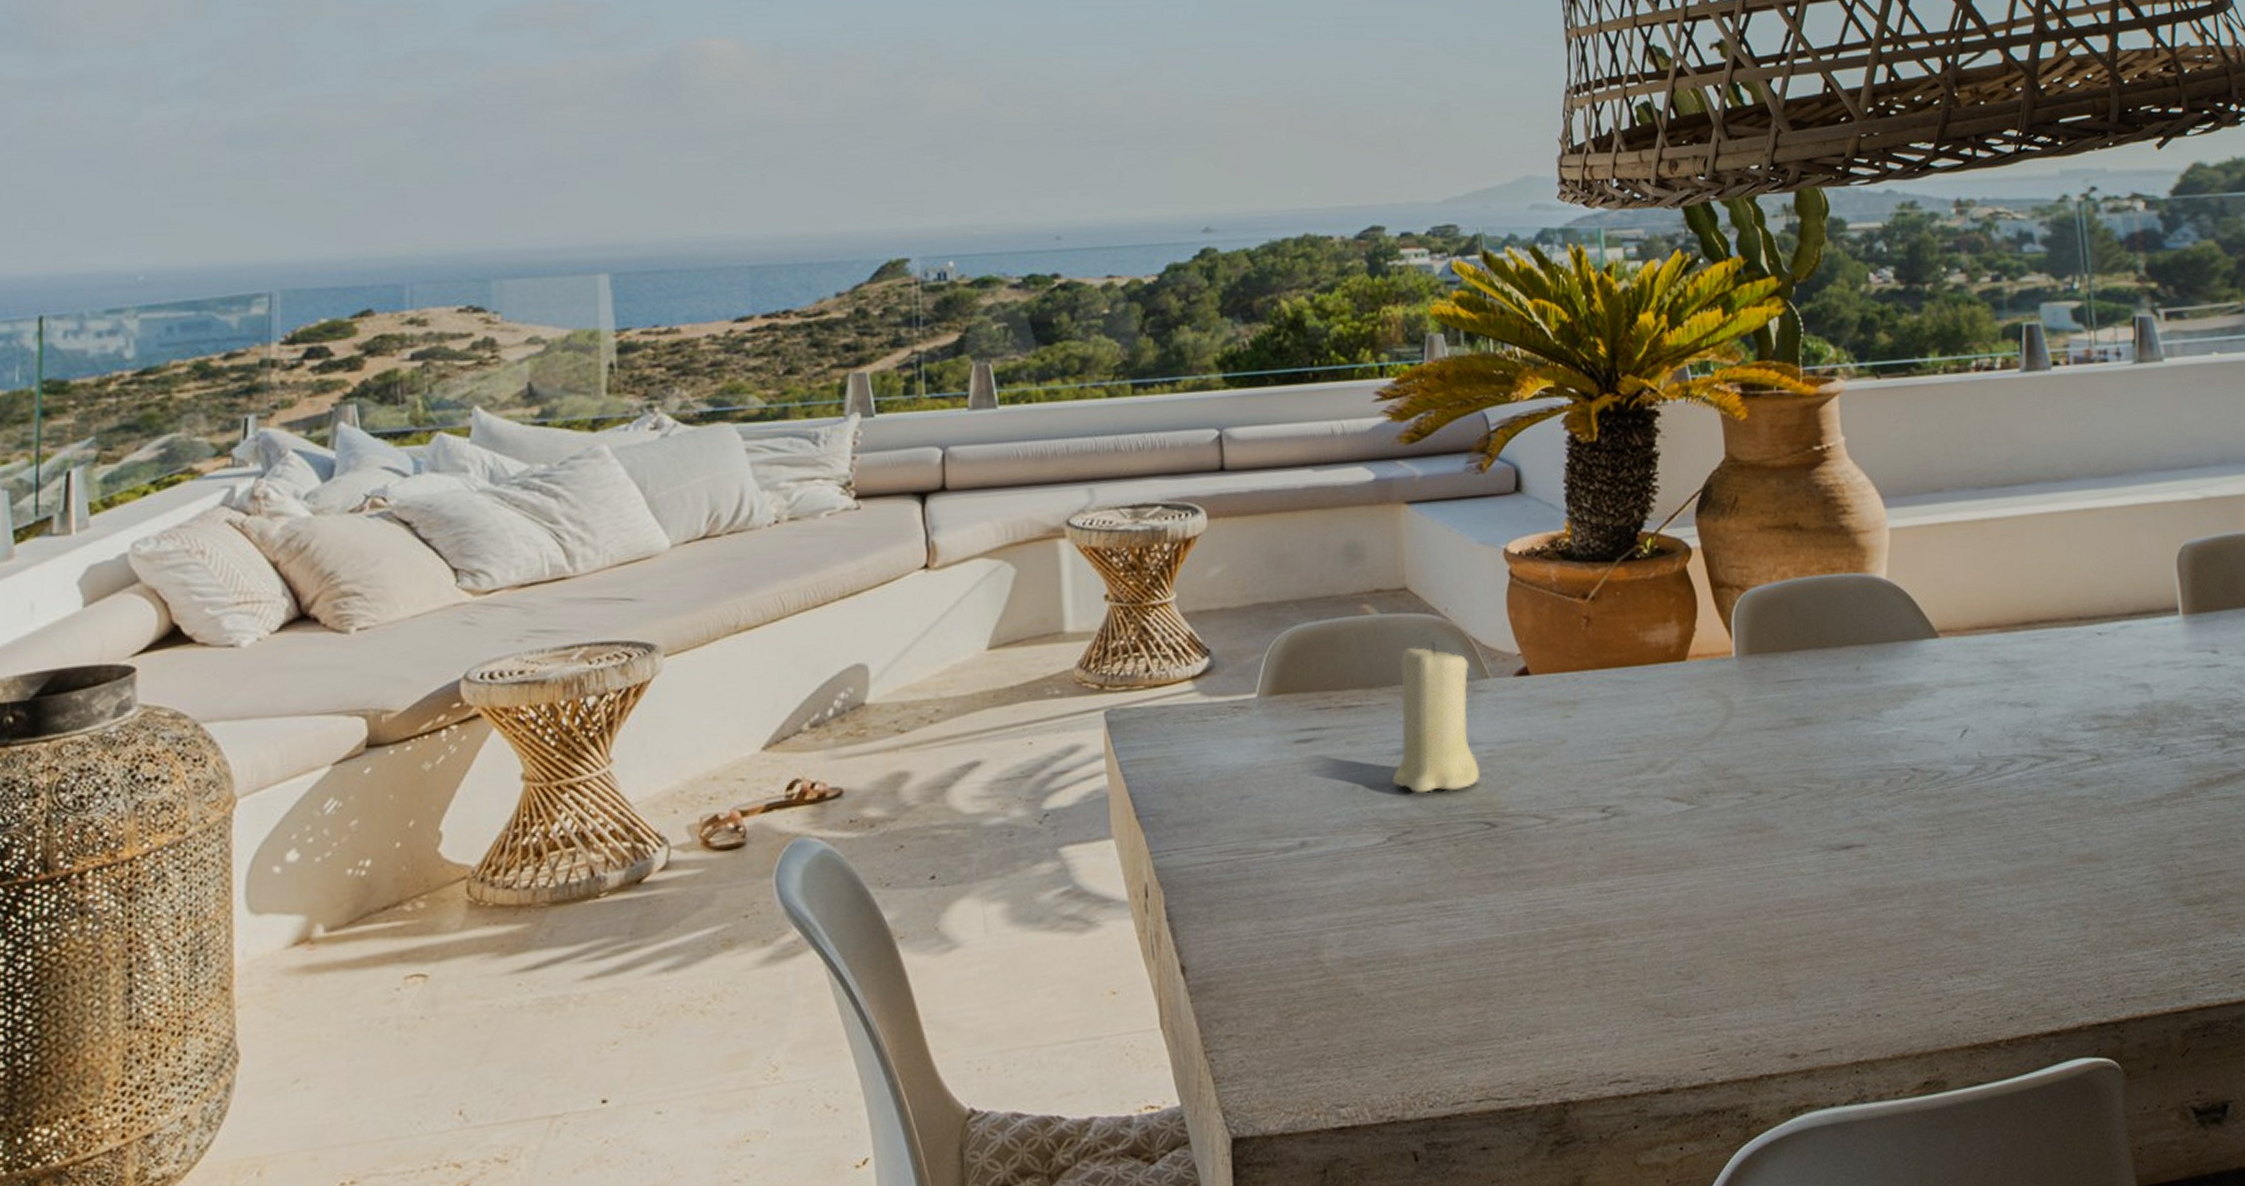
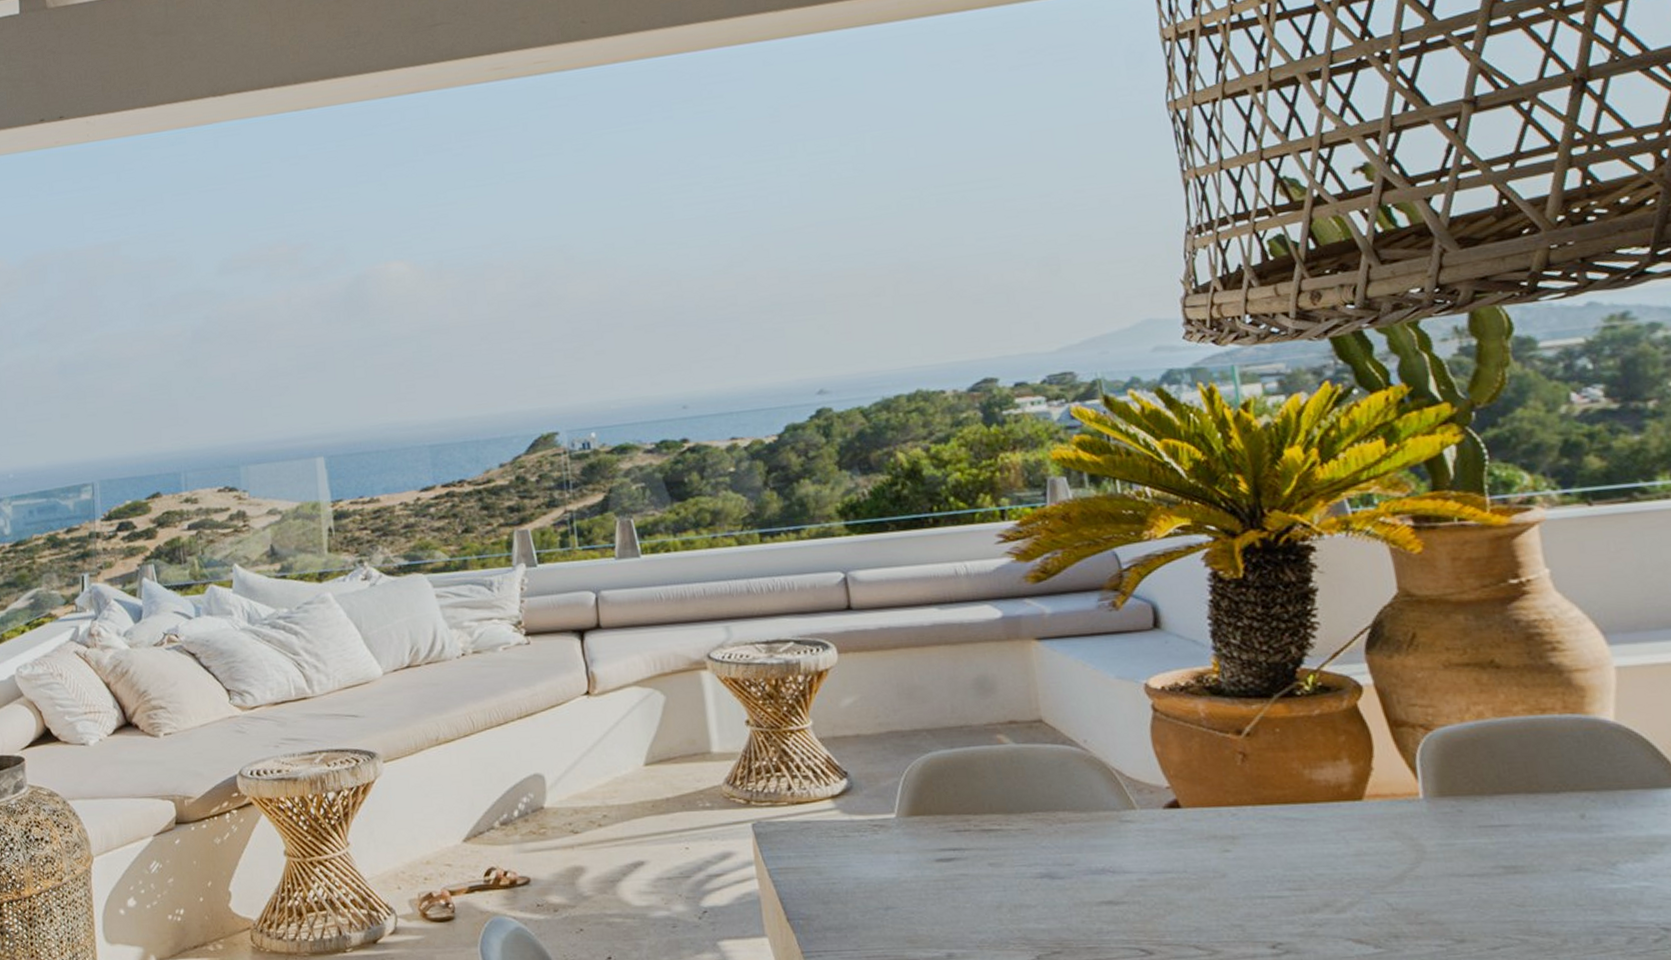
candle: present [1392,640,1480,794] -> none [1038,771,1132,917]

